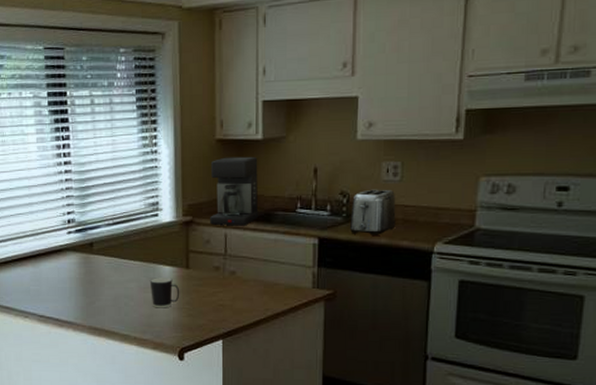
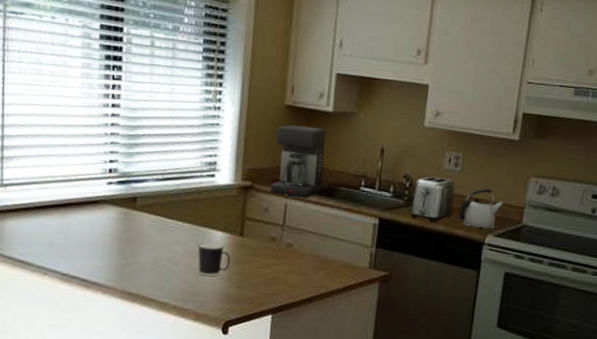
kettle: none [403,195,452,236] -> present [459,188,504,229]

